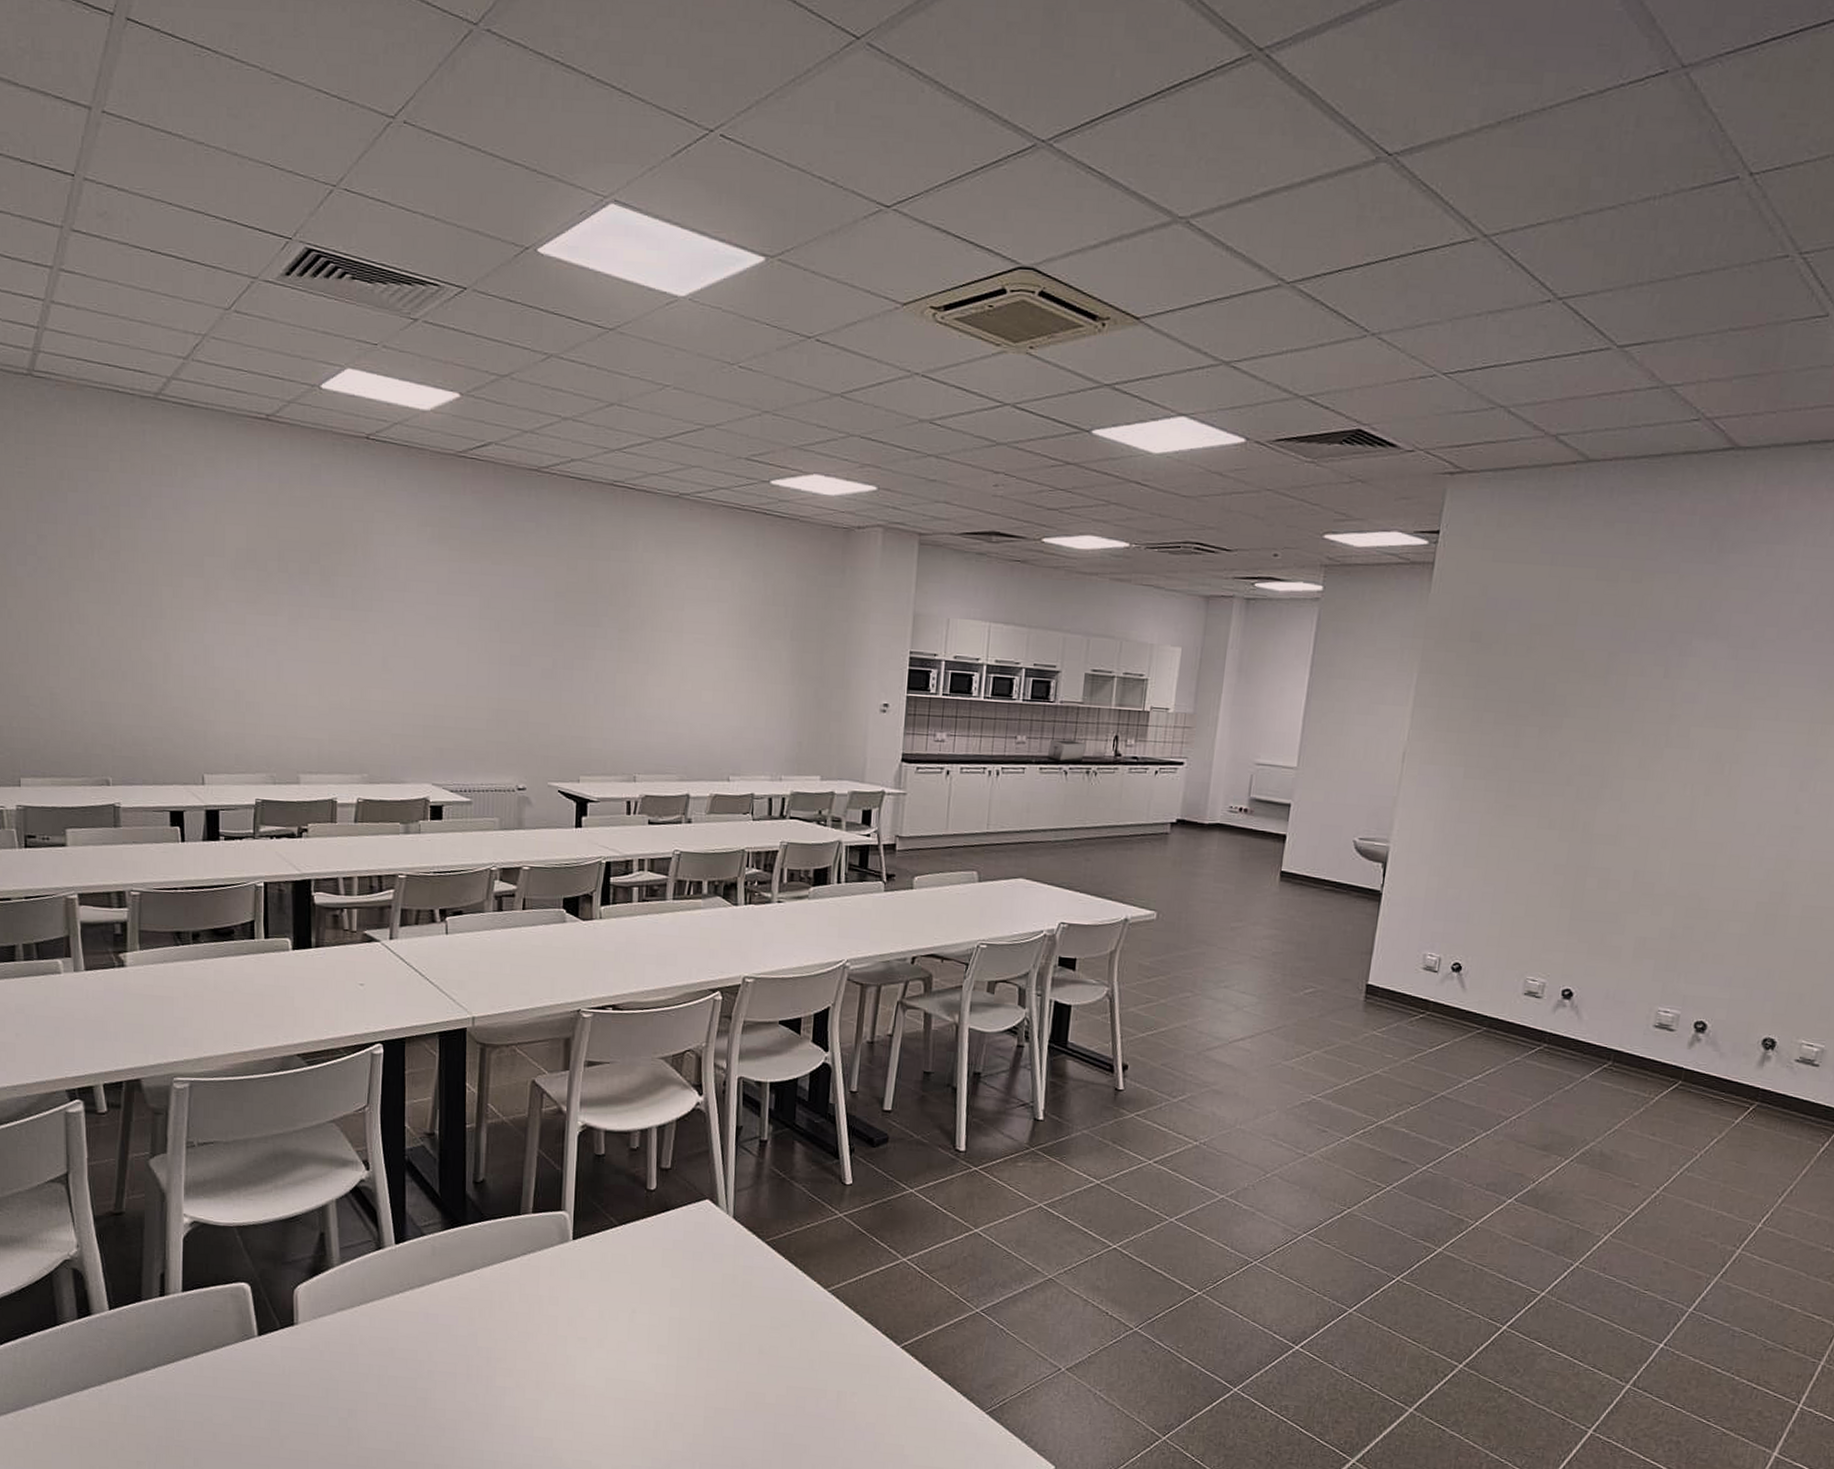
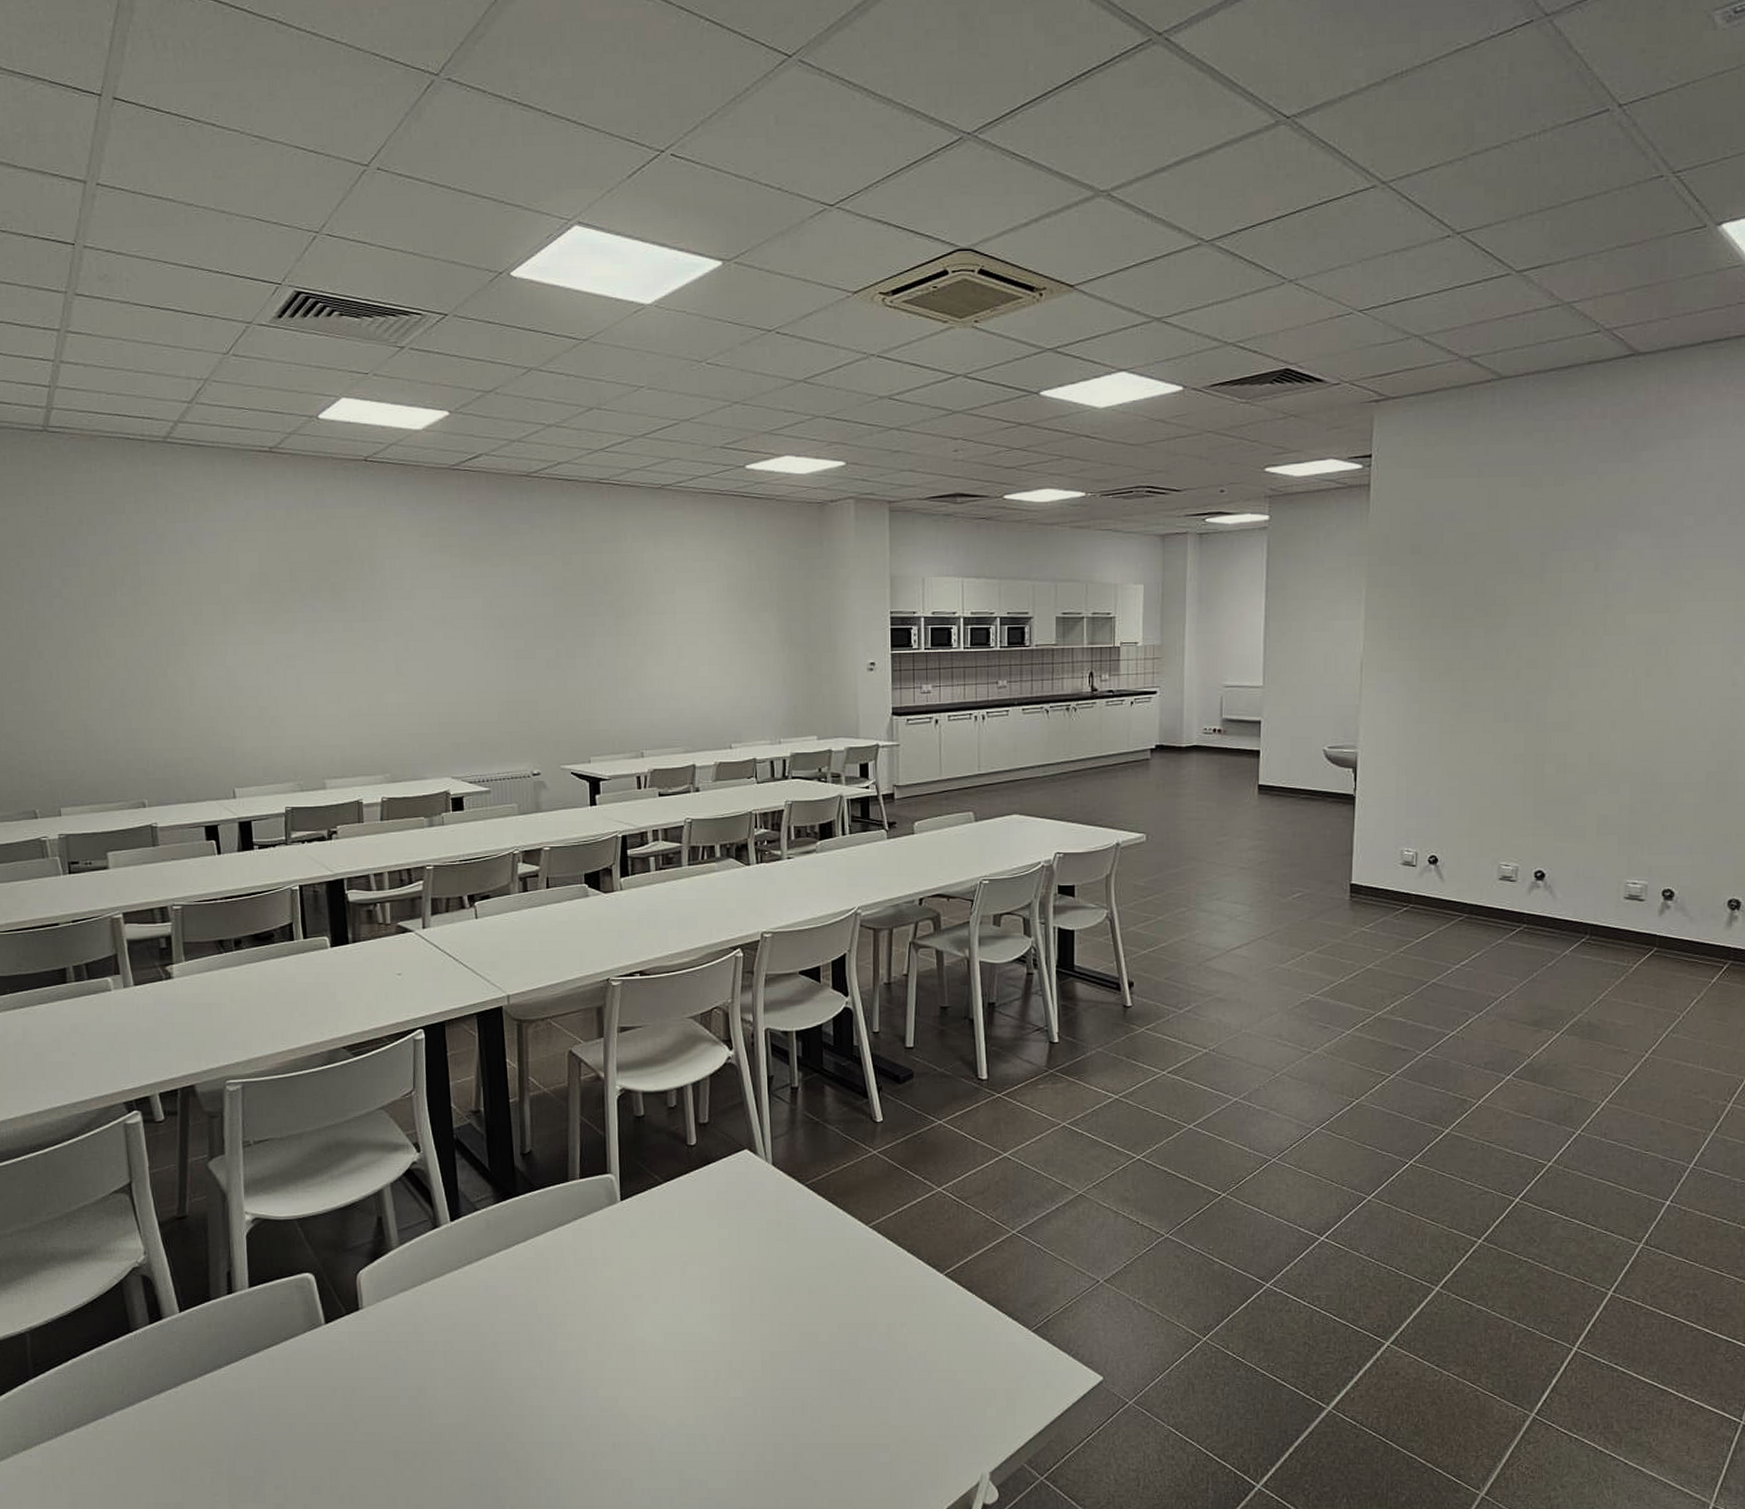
toaster: present [1048,739,1087,763] -> none [1029,679,1064,702]

